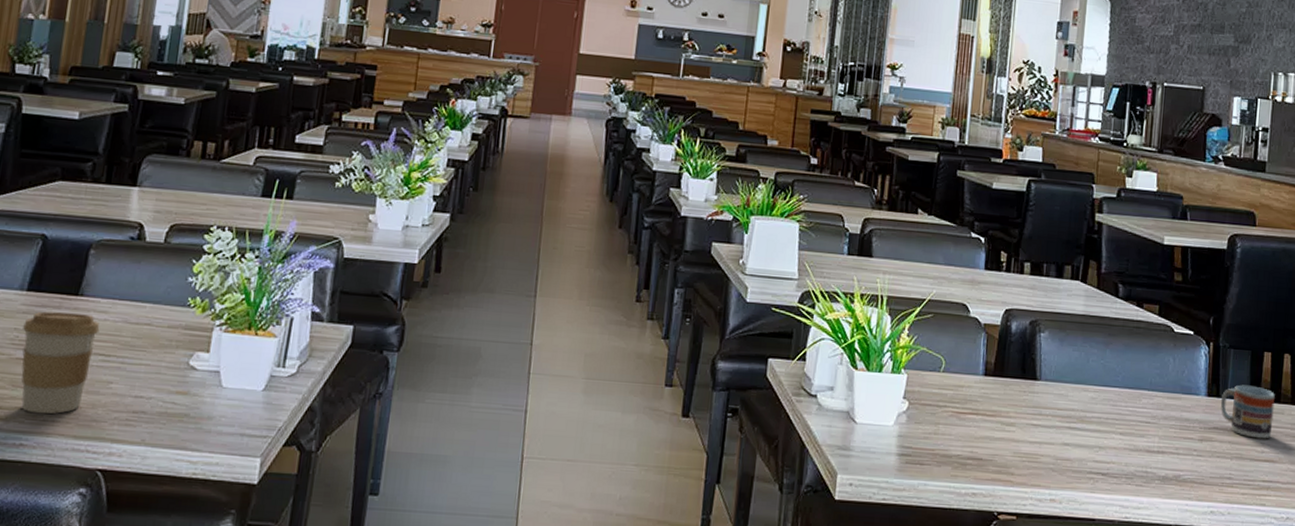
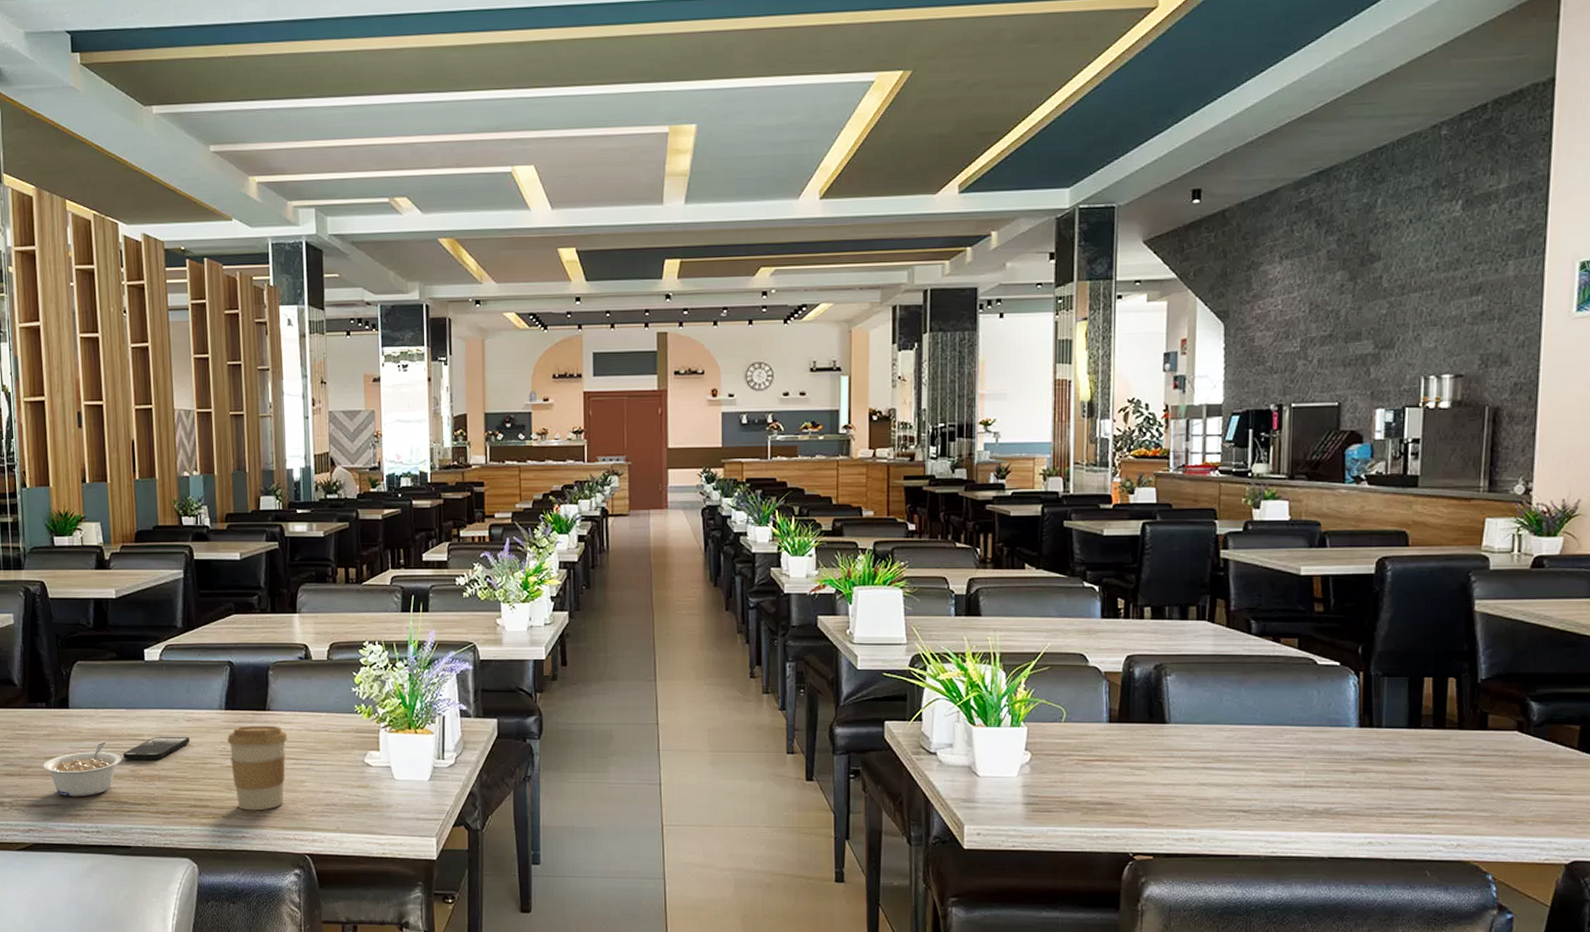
cup: present [1220,384,1275,439] -> none [1374,713,1439,767]

